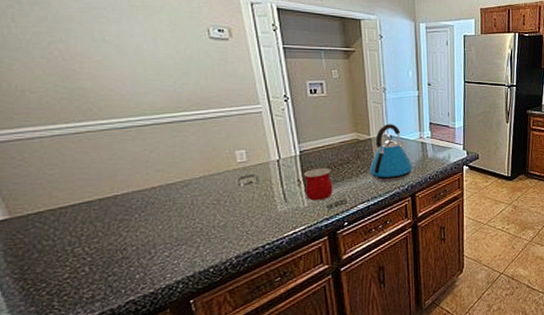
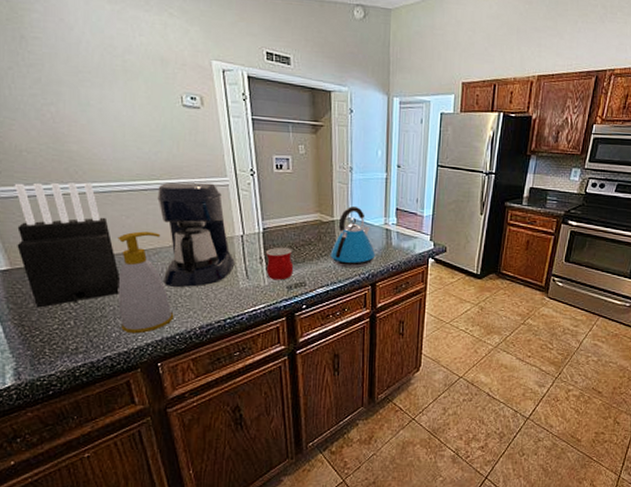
knife block: none [14,119,143,258] -> present [14,182,120,308]
soap bottle: none [140,164,207,273] -> present [117,231,174,334]
coffee maker: none [185,111,272,219] -> present [157,182,235,287]

